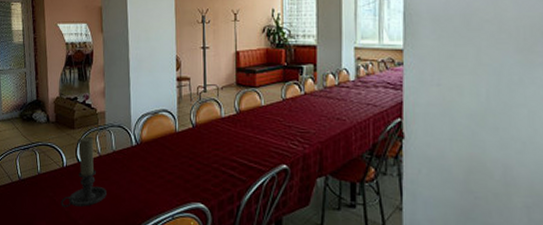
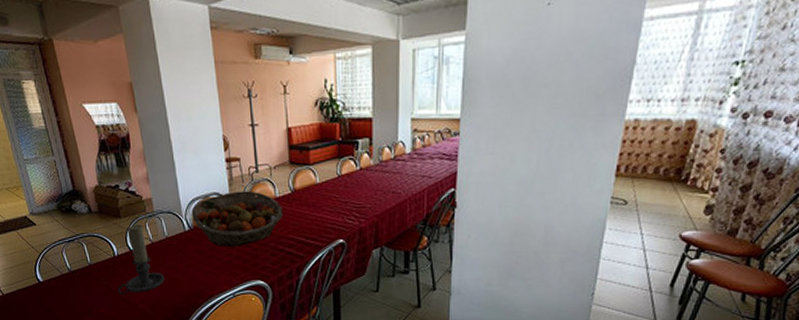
fruit basket: none [140,109,227,166] -> present [191,190,283,247]

